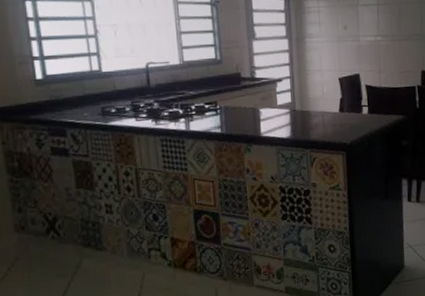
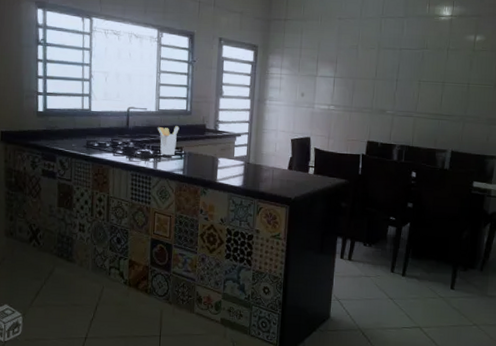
utensil holder: none [185,78,210,114] -> present [158,126,180,156]

